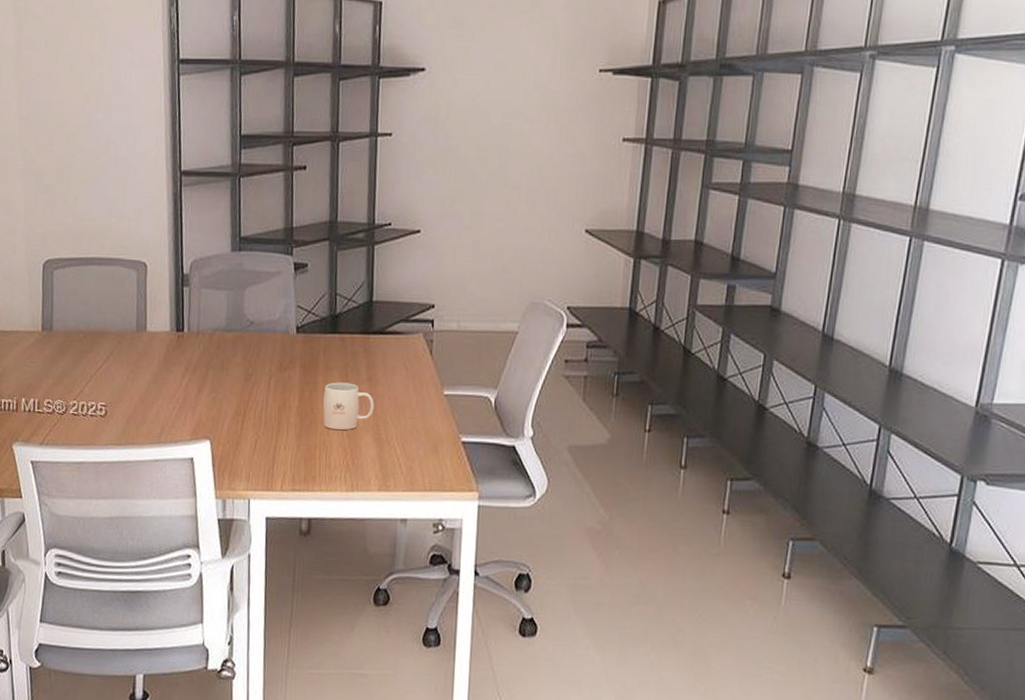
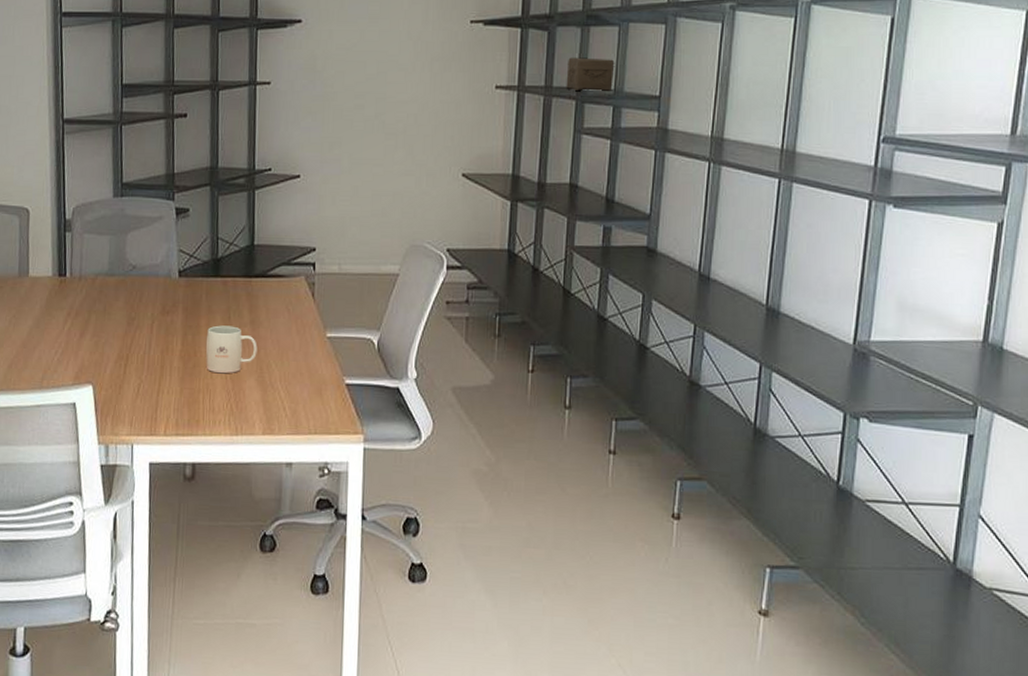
decorative box: none [695,109,746,146] -> present [566,57,614,92]

